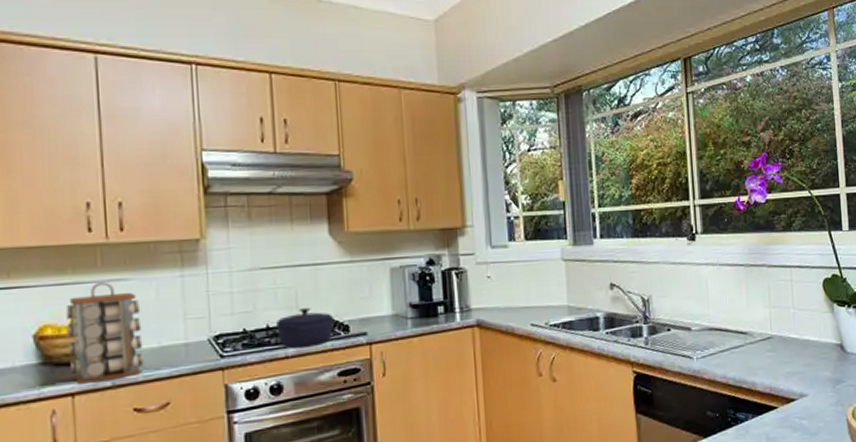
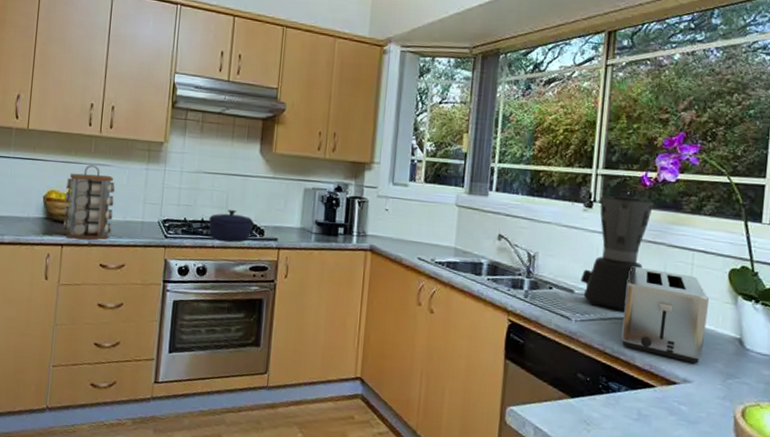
blender: none [695,223,750,340] -> present [580,196,654,311]
toaster: none [737,291,813,377] -> present [620,266,709,364]

